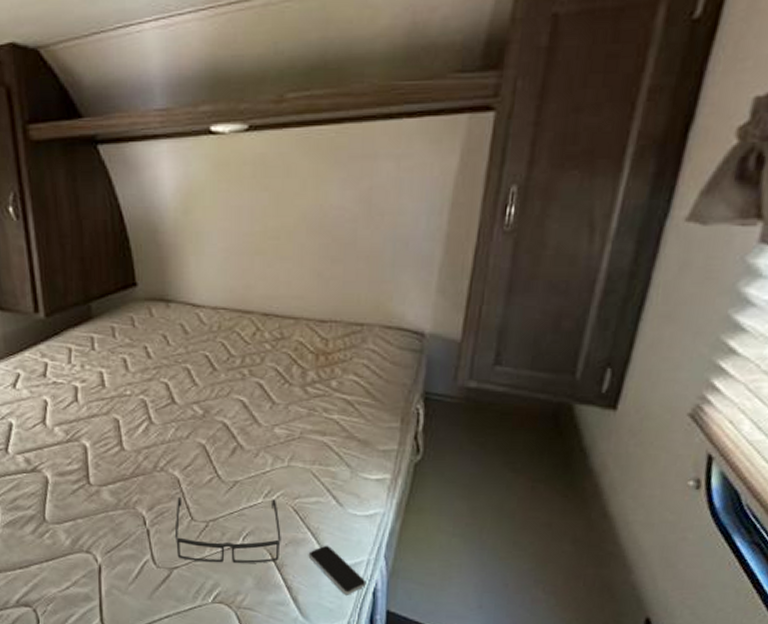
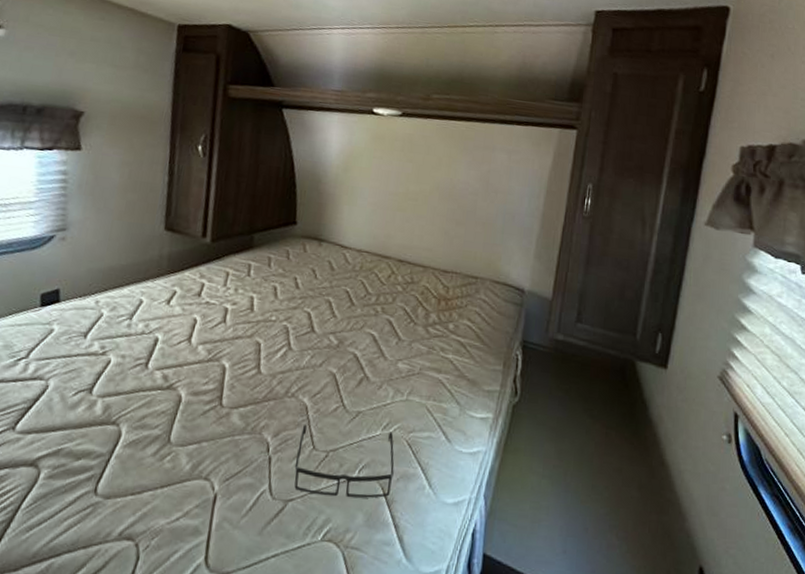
mobile phone: present [308,545,367,595] -> none [416,481,467,536]

